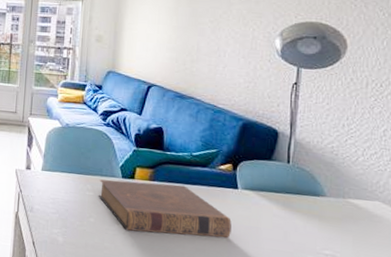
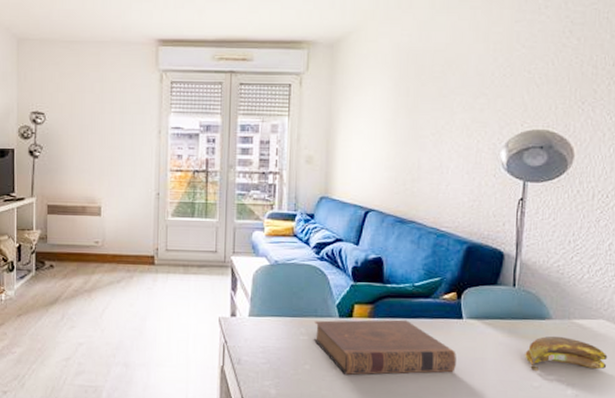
banana: none [299,212,384,250] -> present [525,335,608,372]

